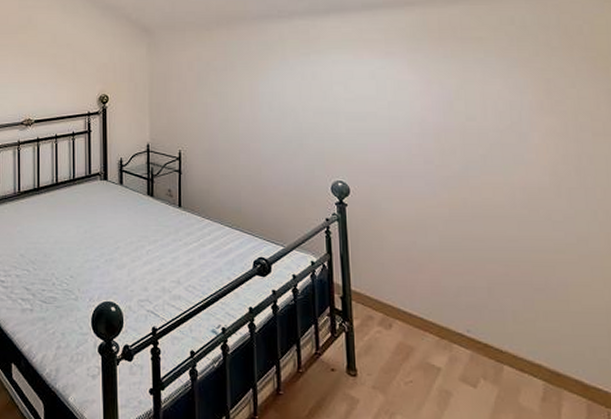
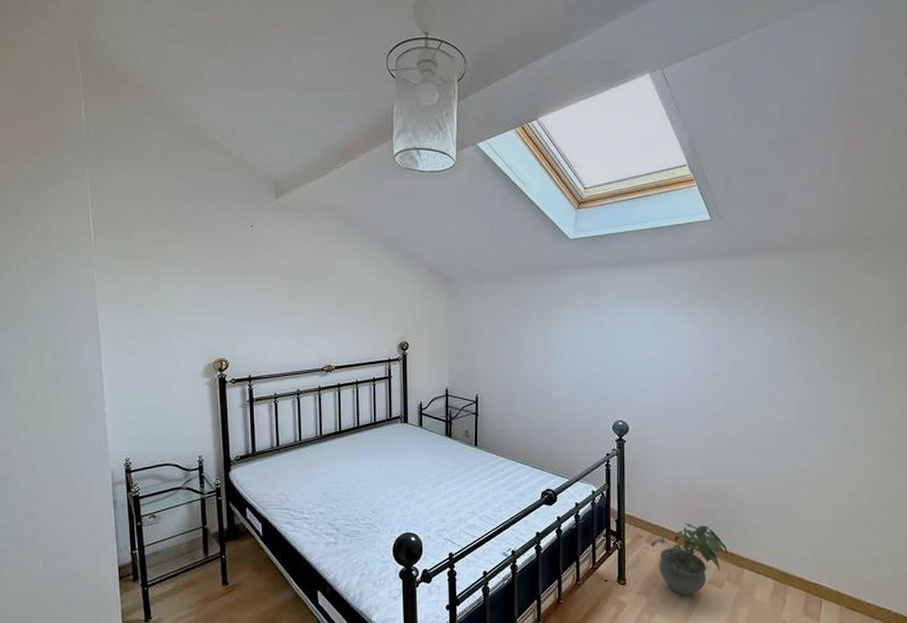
potted plant: none [384,304,481,395] -> present [651,523,728,596]

